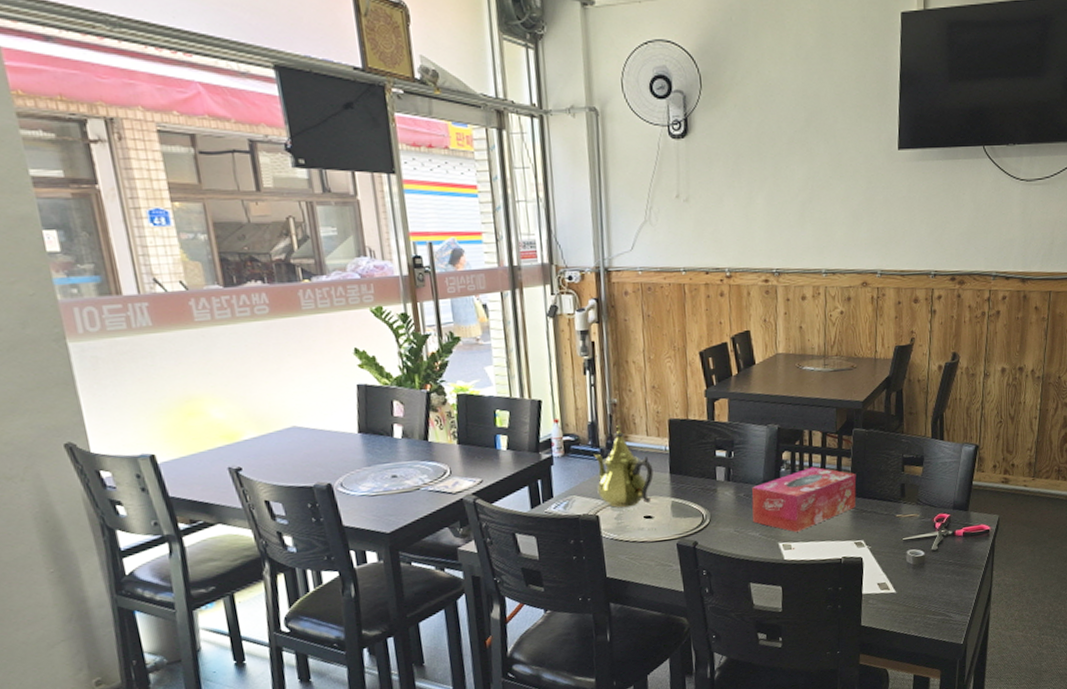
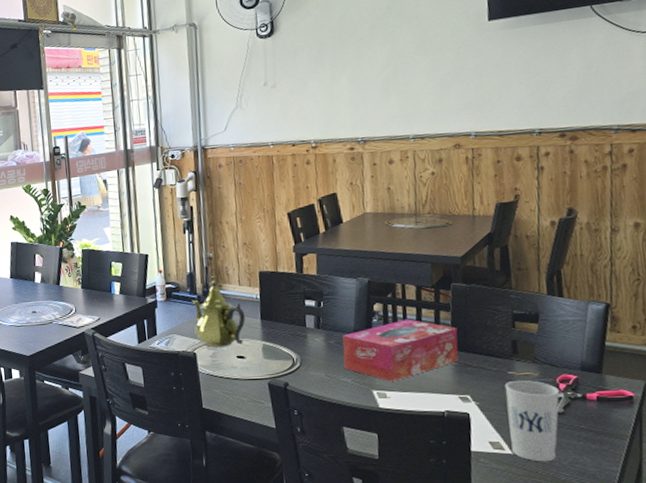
cup: none [892,521,936,597] -> present [504,380,560,462]

